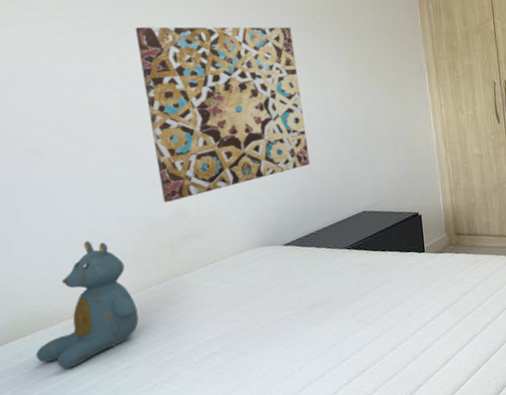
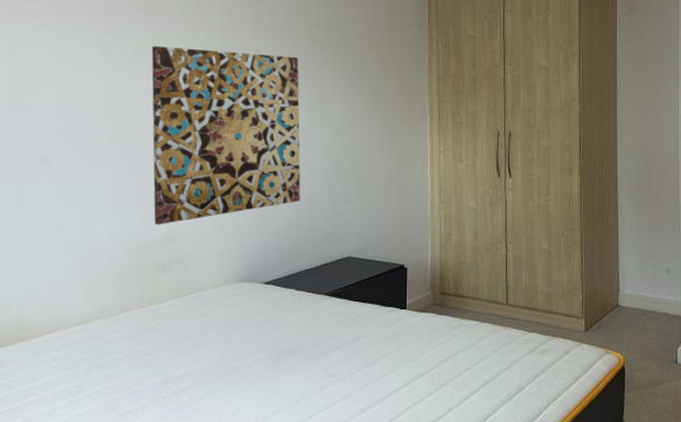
teddy bear: present [35,240,139,369] -> none [14,255,115,385]

